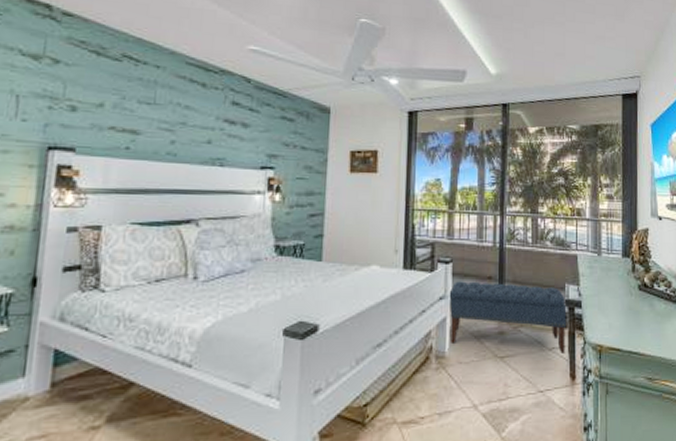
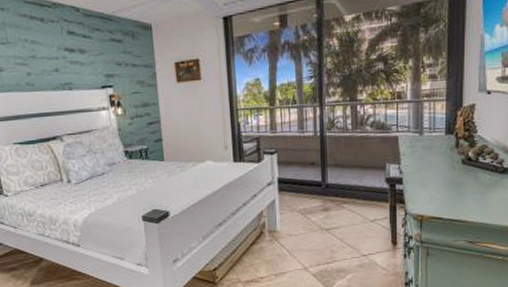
bench: present [450,281,567,355] -> none [277,167,388,225]

